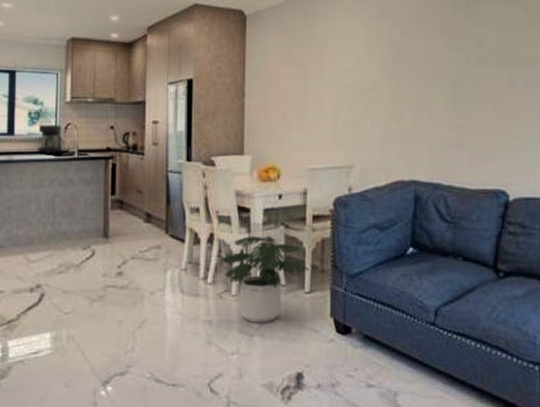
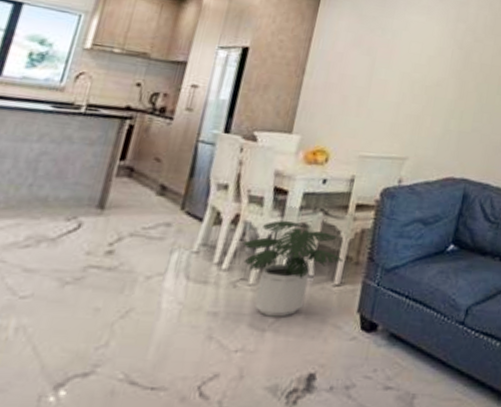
coffee maker: present [38,125,62,153] -> none [31,69,71,103]

